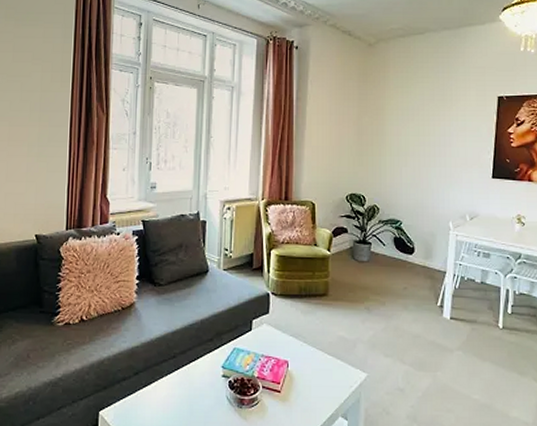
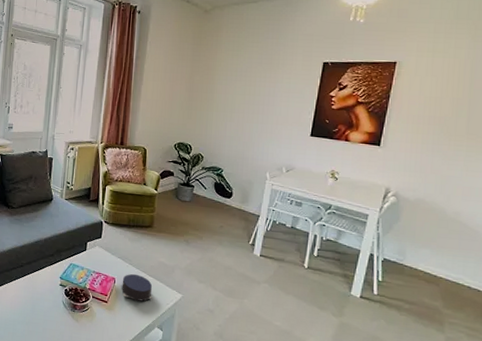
candle: none [296,353,334,387] -> present [121,273,153,302]

